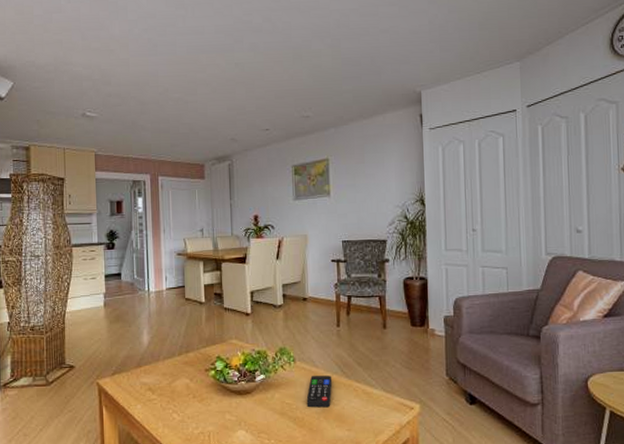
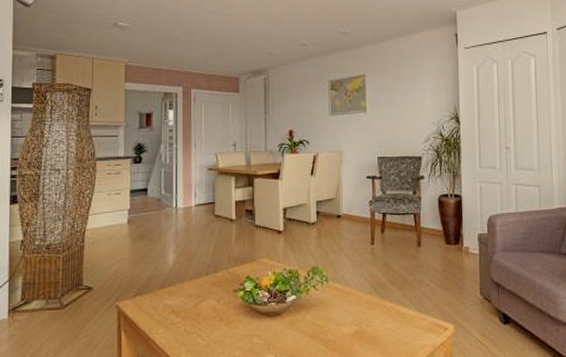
remote control: present [306,376,333,408] -> none [338,296,366,330]

